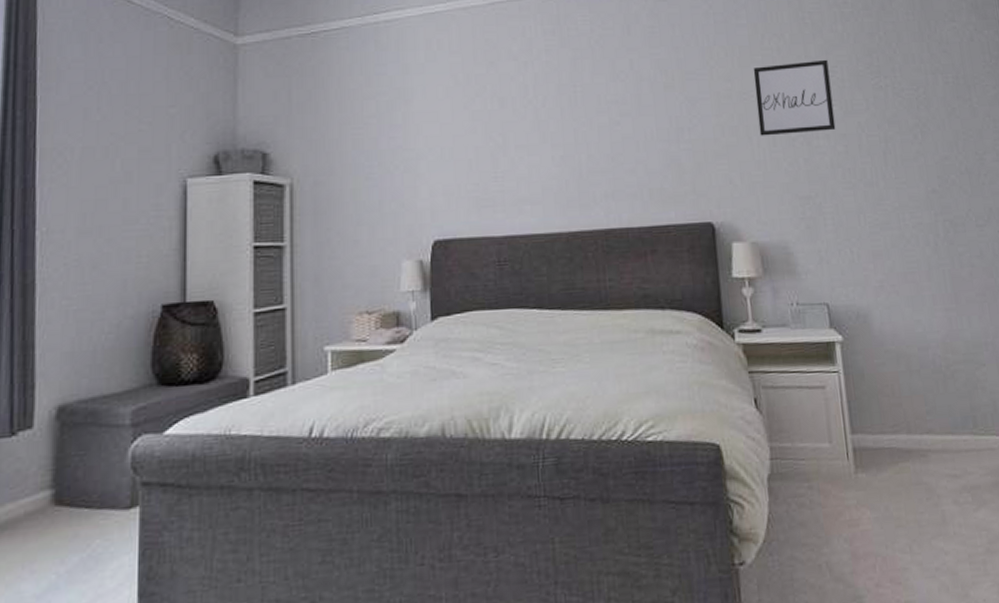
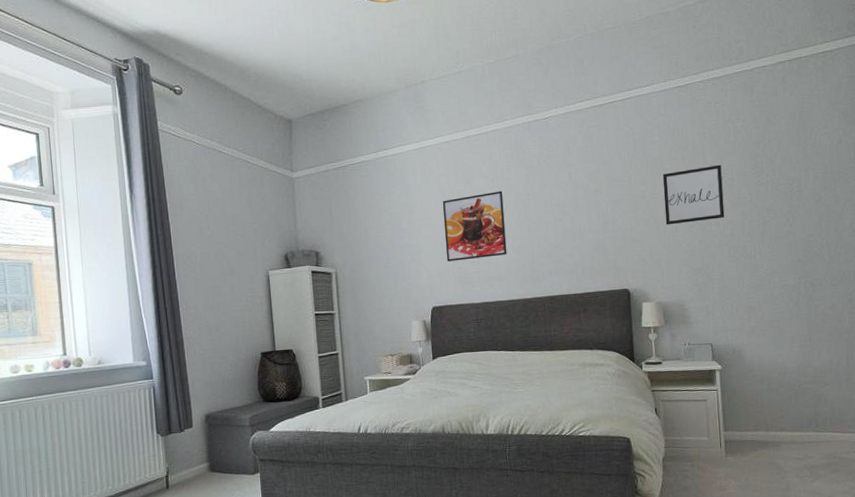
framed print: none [453,78,545,175] -> present [442,190,507,262]

